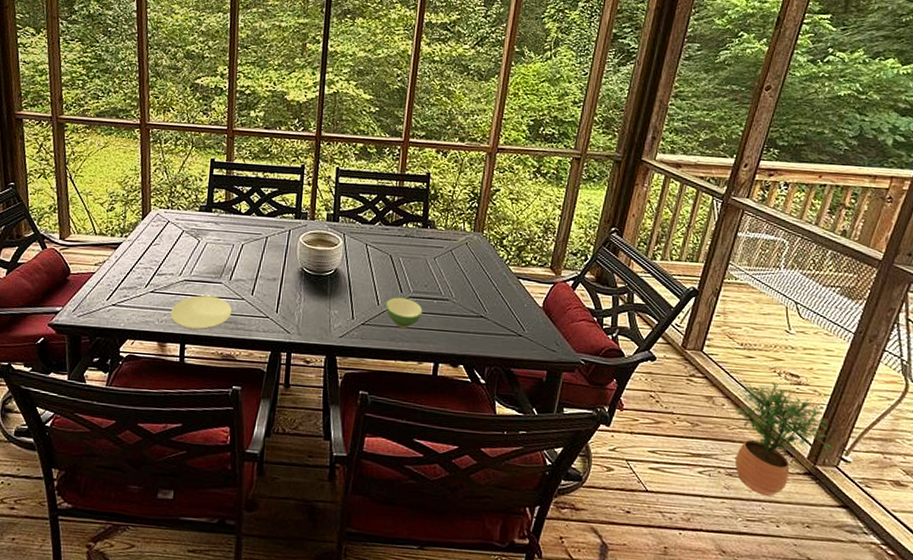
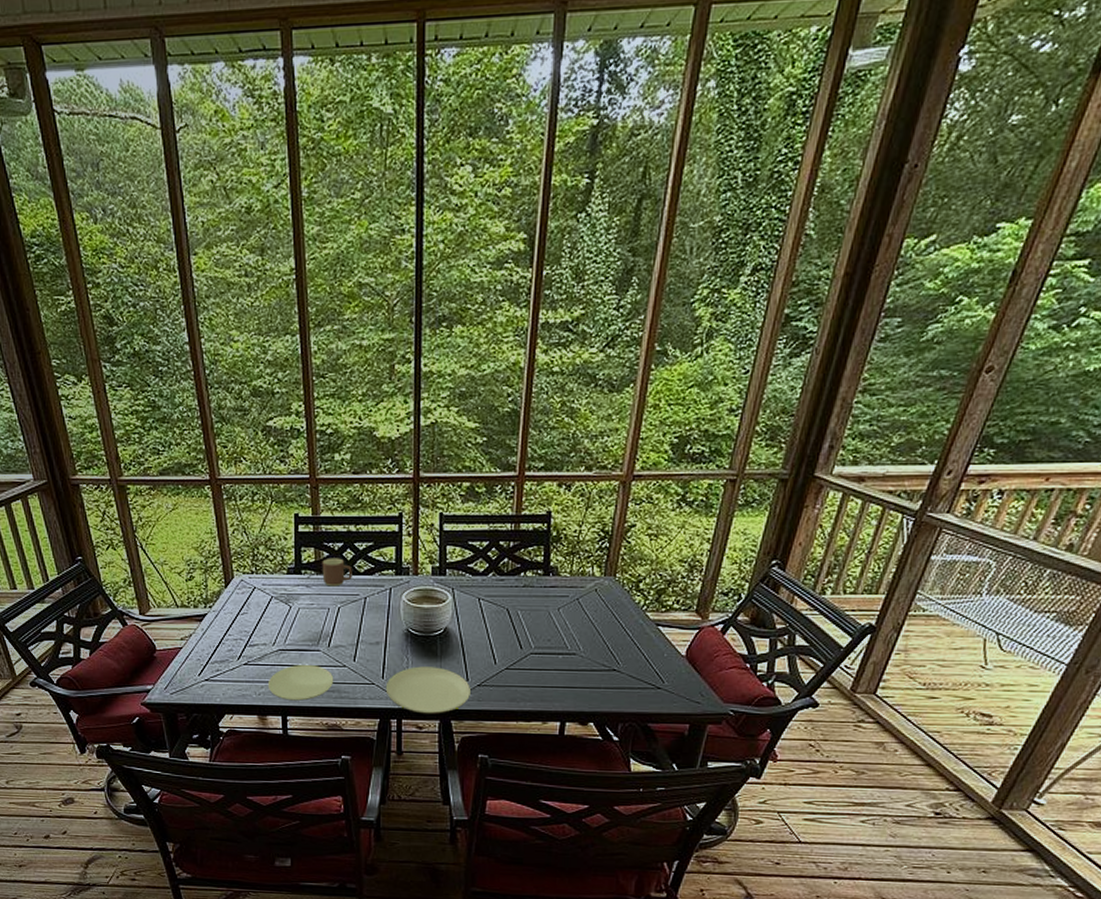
mug: none [230,199,258,226] -> present [322,558,352,587]
plate: none [278,303,355,350] -> present [385,666,470,714]
bowl: present [385,297,423,328] -> none [503,654,547,687]
potted plant: present [735,378,833,496] -> none [904,721,1024,843]

